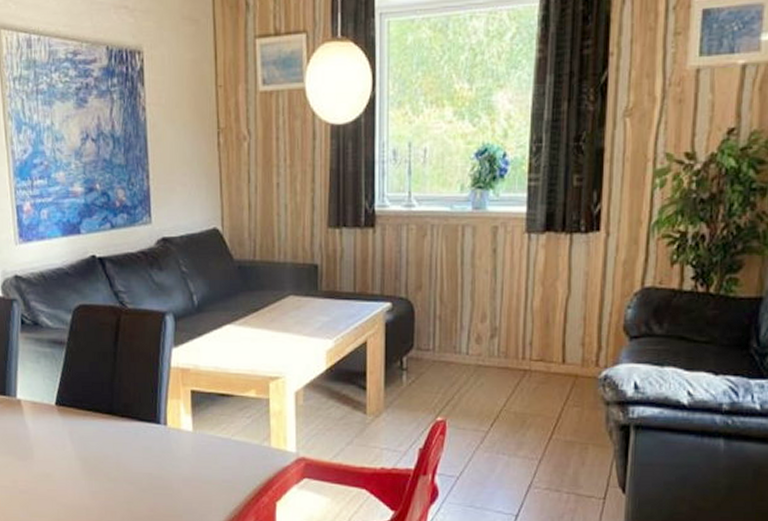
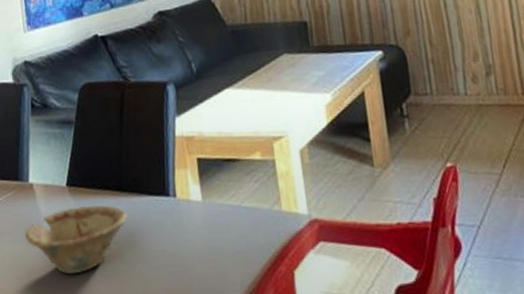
dish: none [11,425,116,488] -> present [25,205,127,275]

